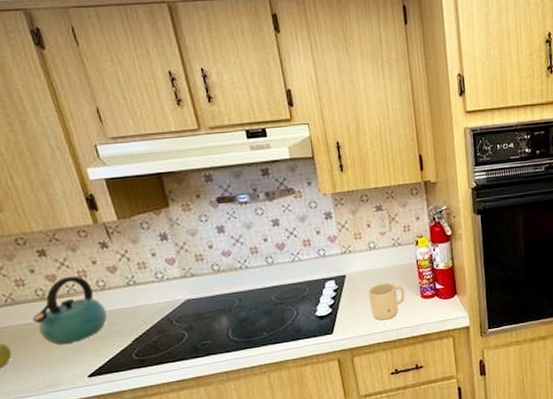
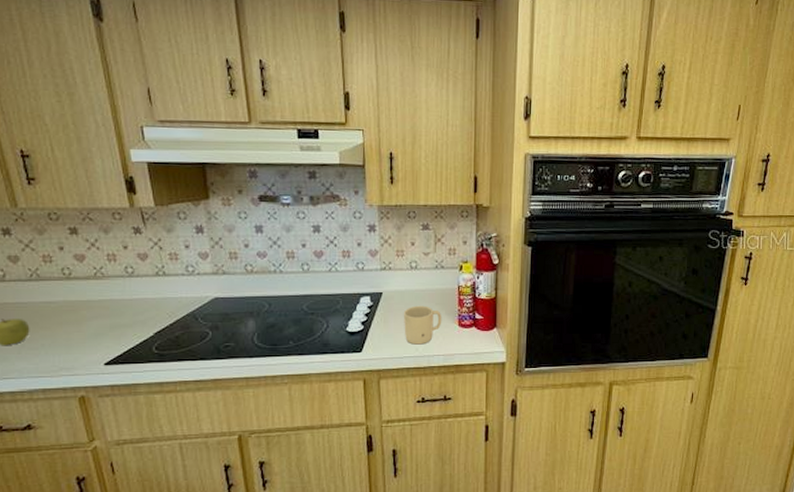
kettle: present [32,276,107,345] -> none [56,258,131,327]

